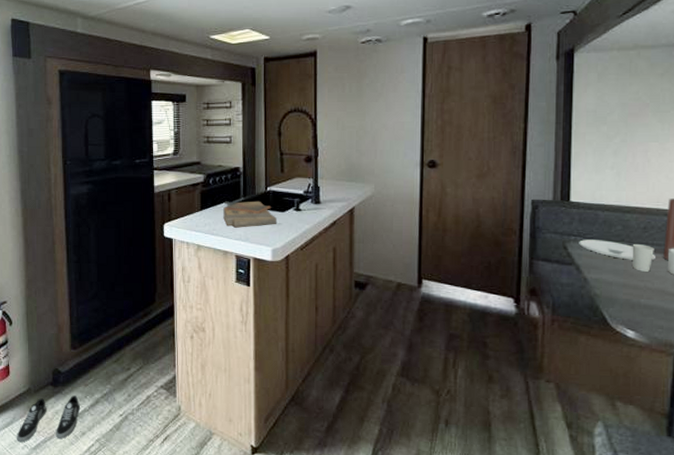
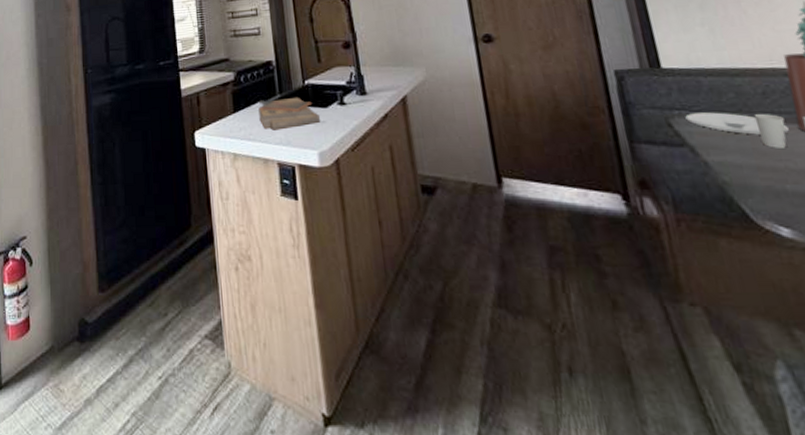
shoe: present [17,395,80,443] -> none [39,353,111,421]

